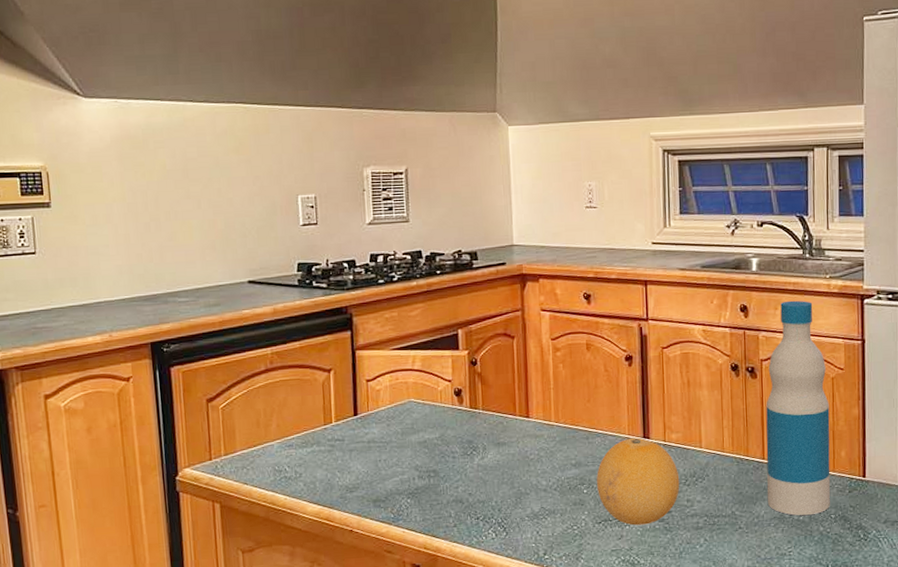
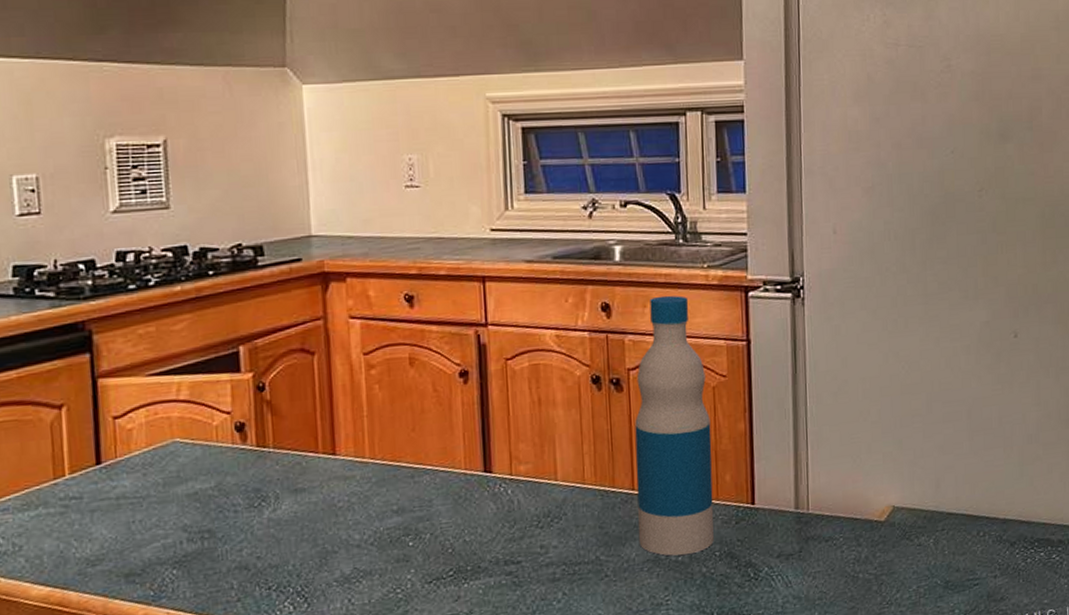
fruit: present [597,437,680,526] -> none [425,472,531,583]

